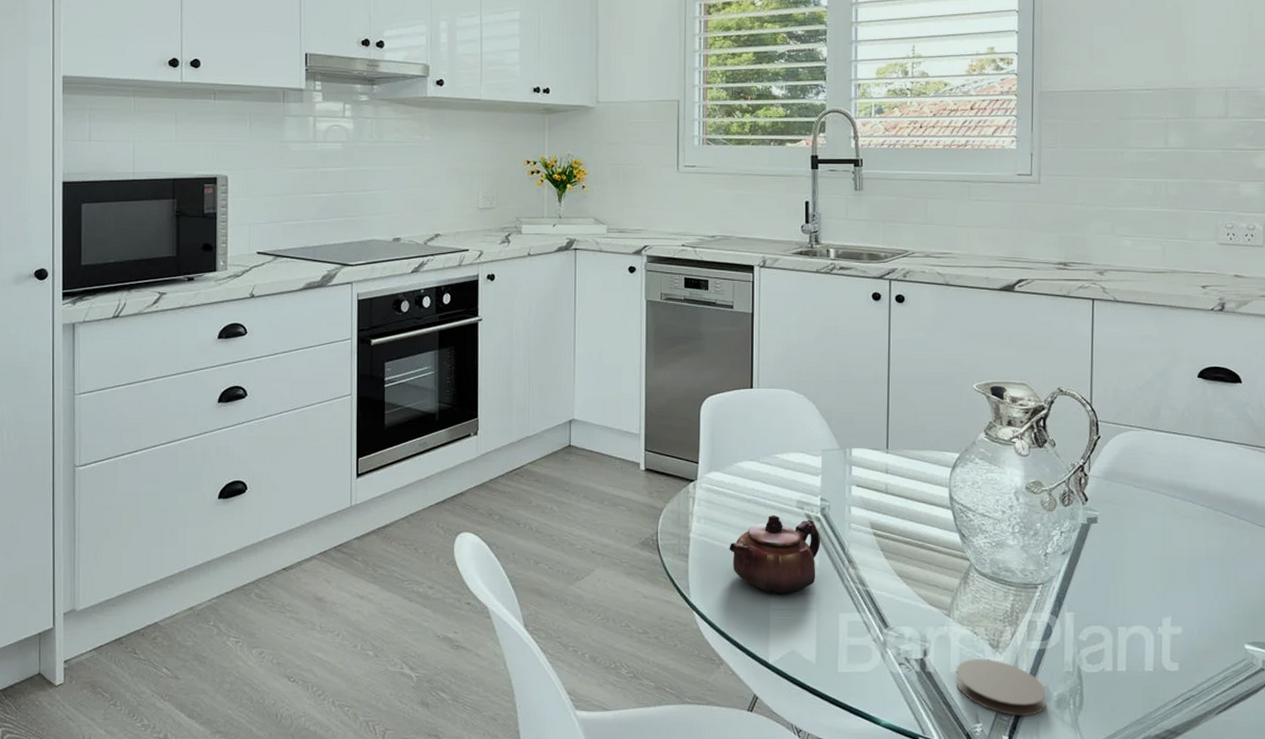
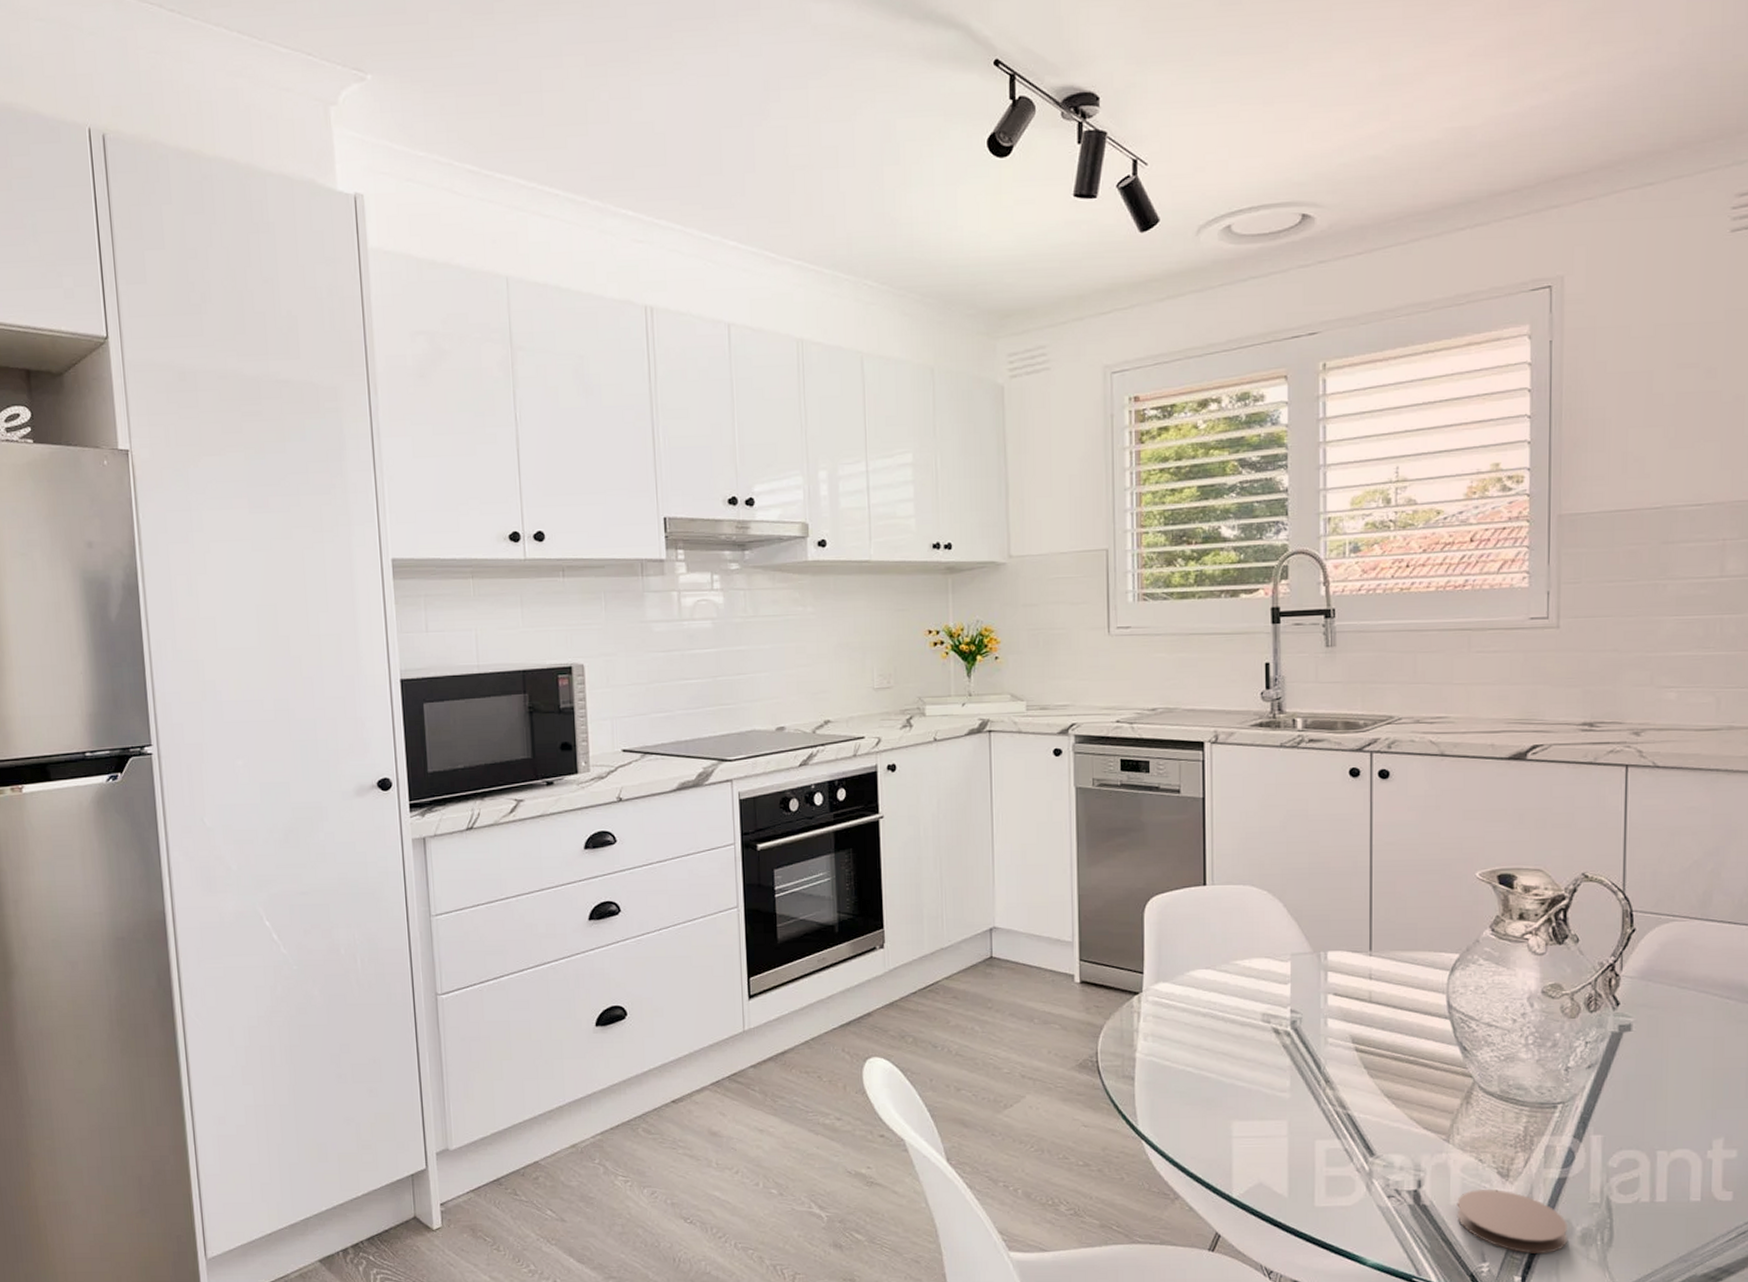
teapot: present [729,514,821,595] -> none [1182,1029,1292,1121]

